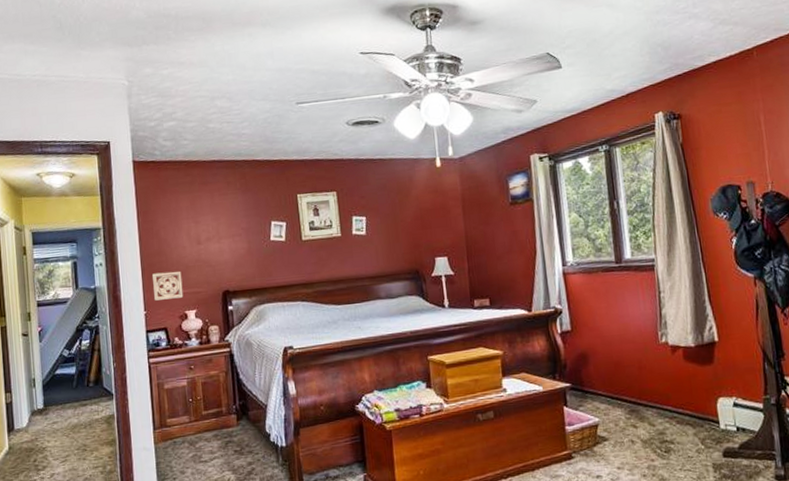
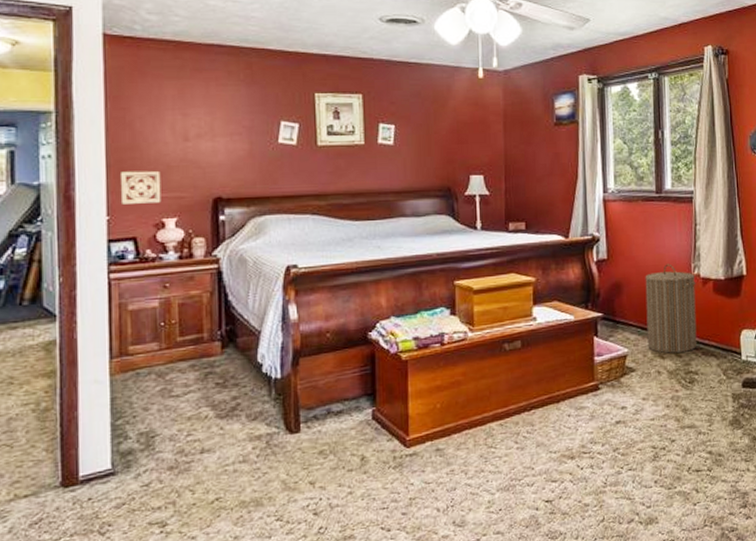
laundry hamper: none [610,333,671,423] -> present [645,264,697,354]

